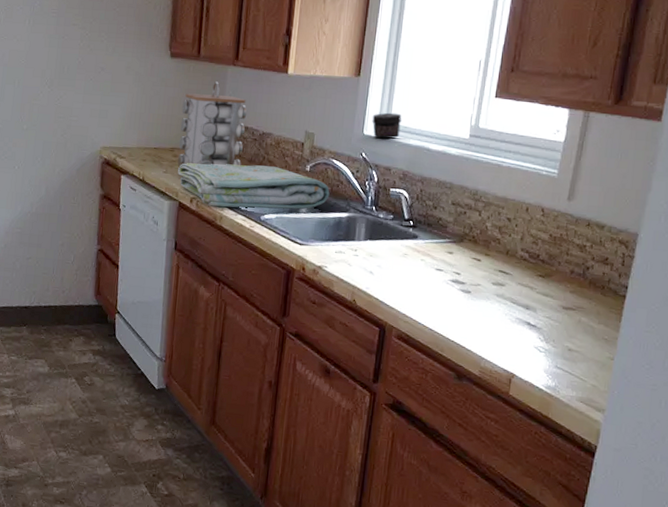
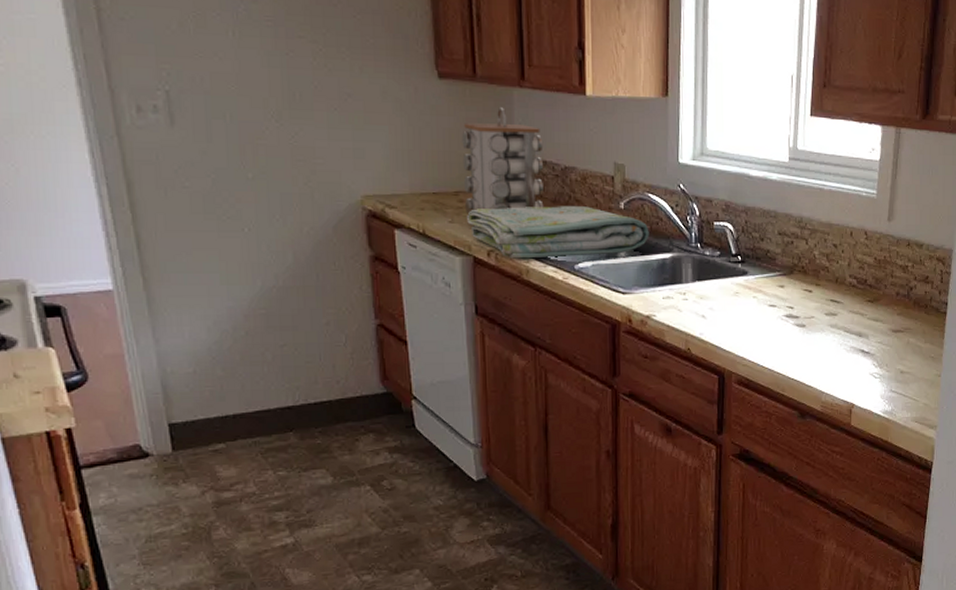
jar: present [372,112,402,140] -> none [686,137,719,167]

